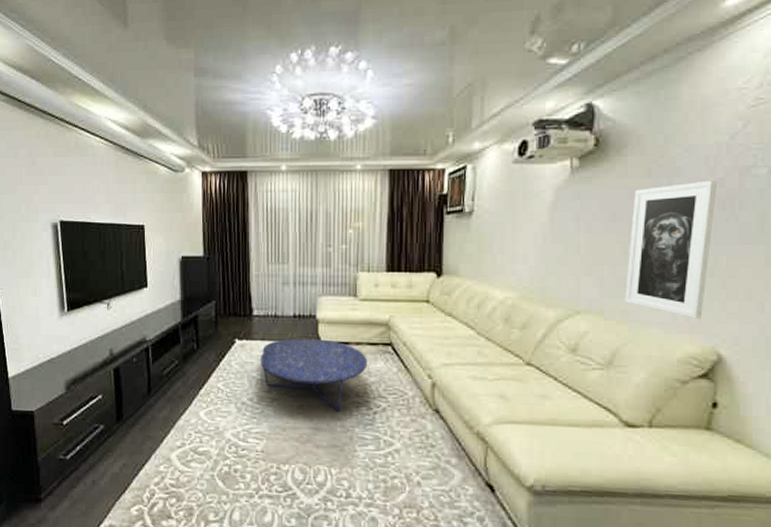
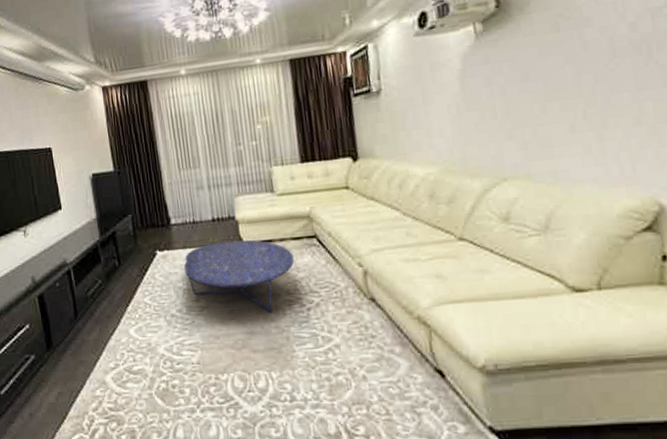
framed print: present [625,180,718,319] -> none [544,25,636,171]

